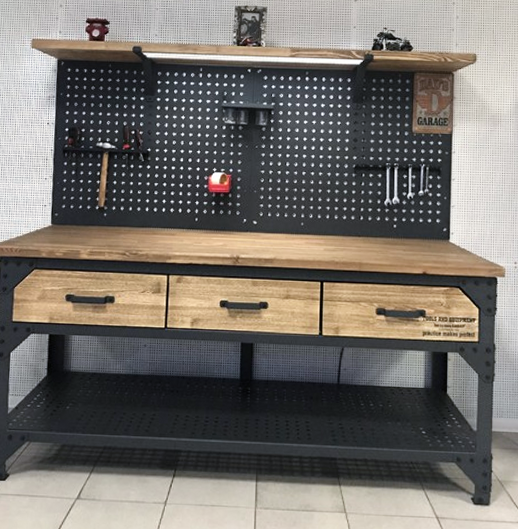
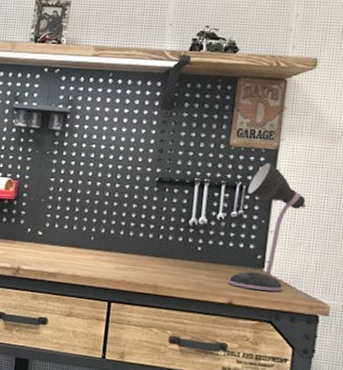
desk lamp: none [421,146,479,259] -> present [227,162,307,292]

